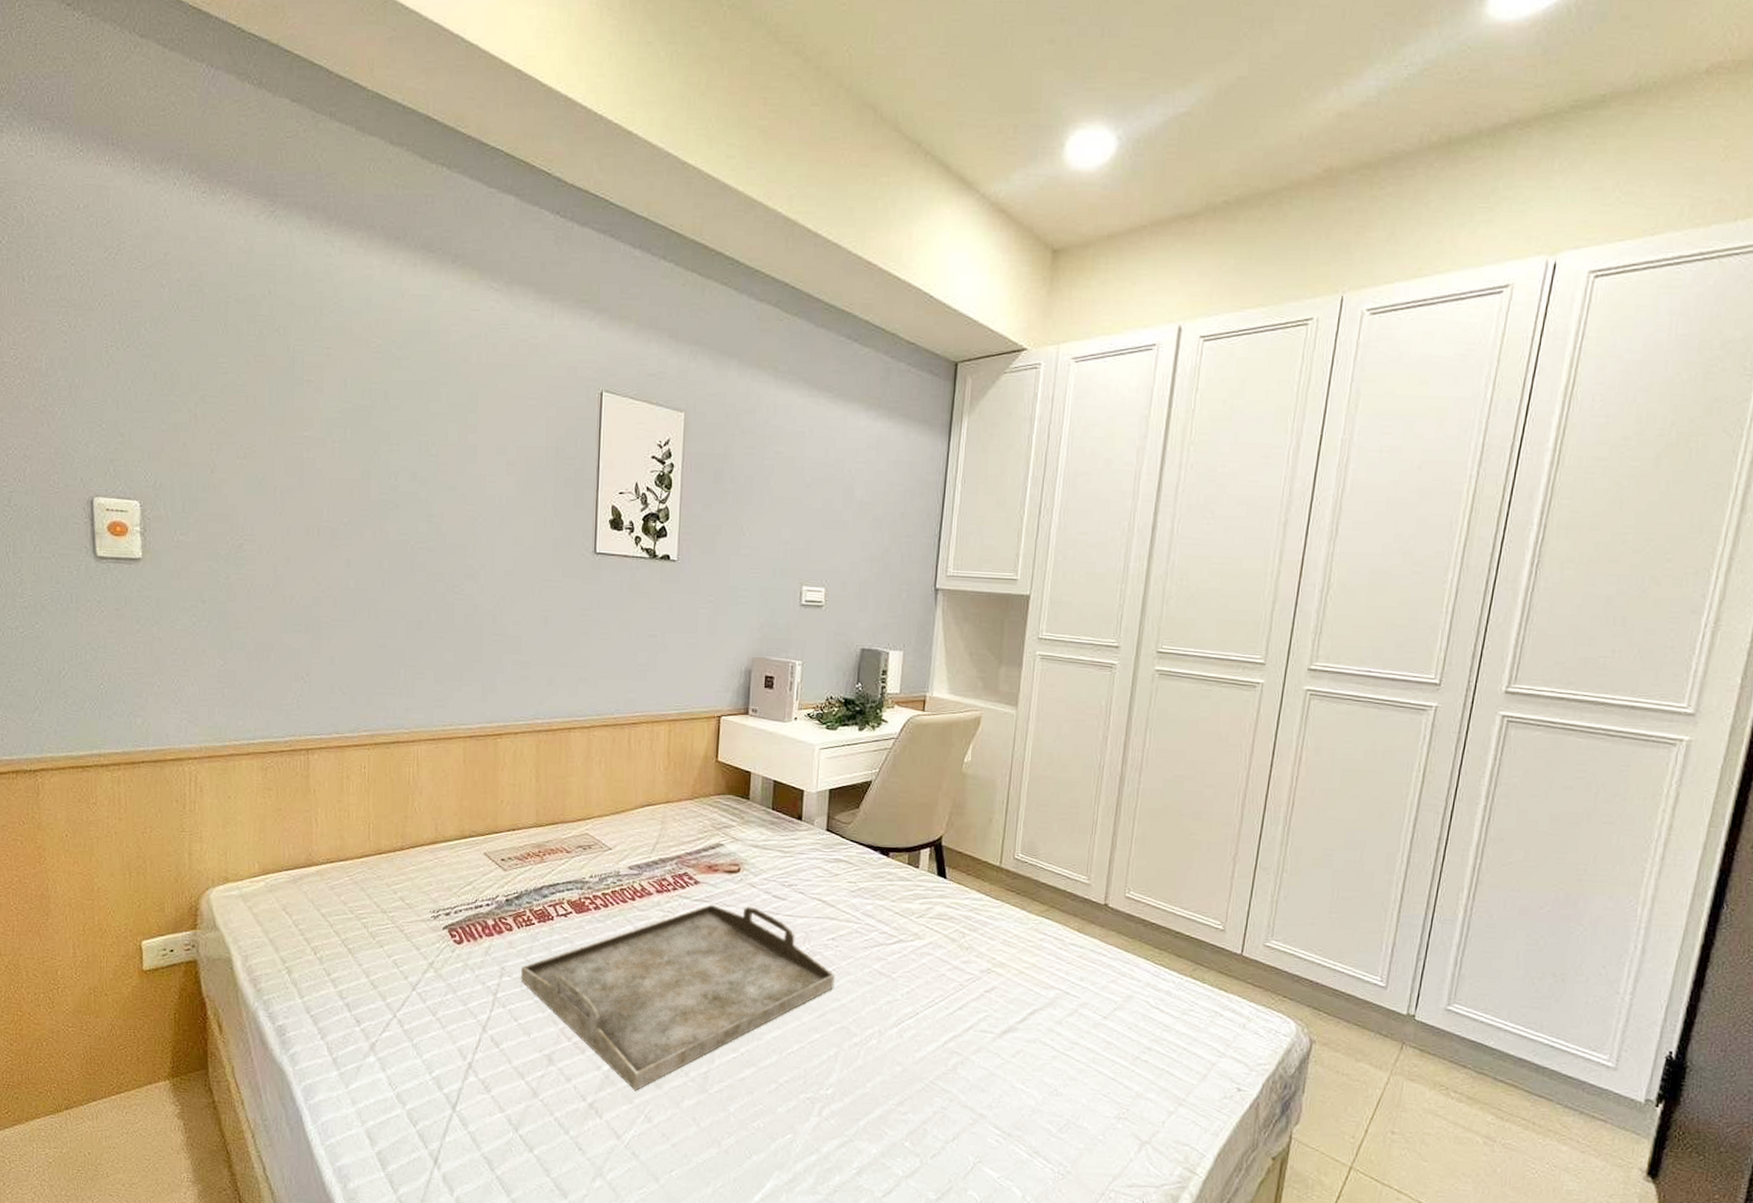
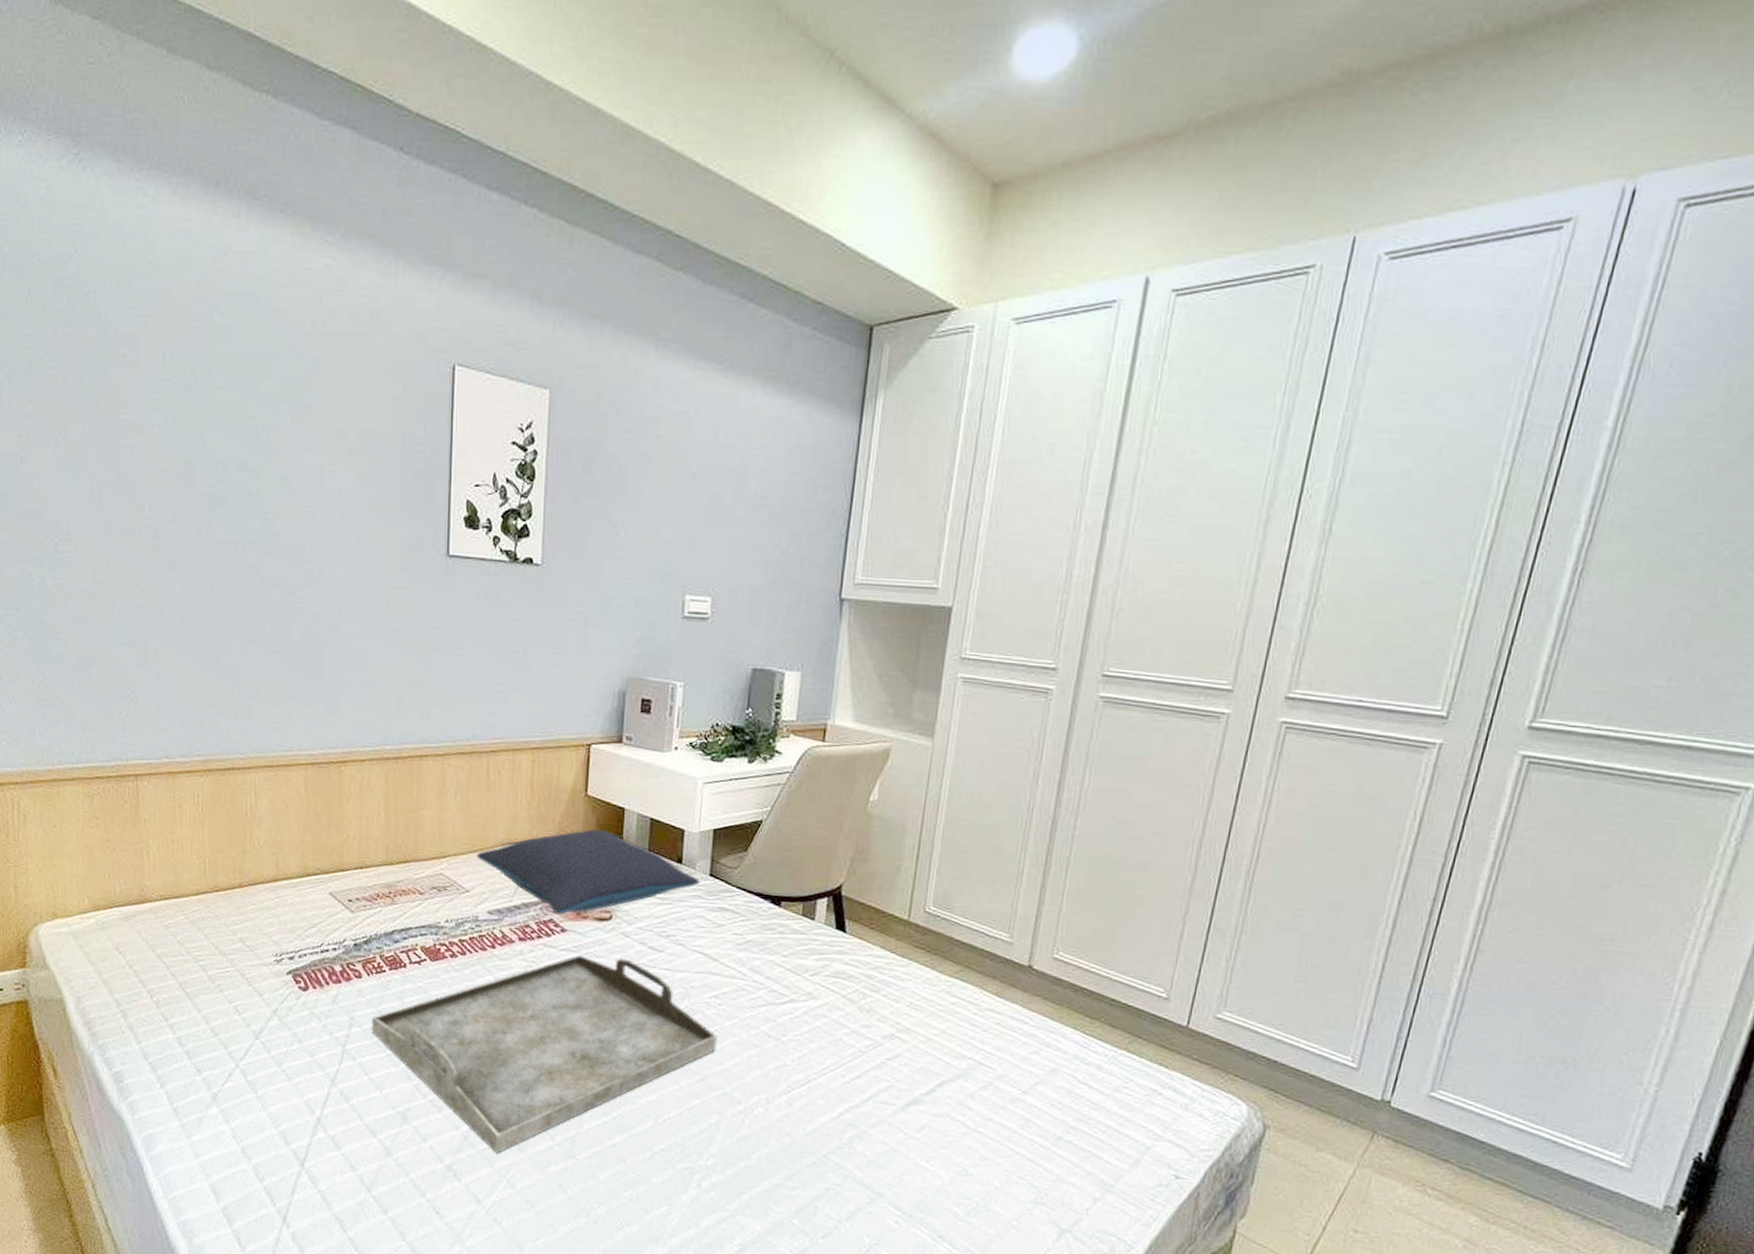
pillow: none [618,791,818,868] -> present [476,829,701,915]

